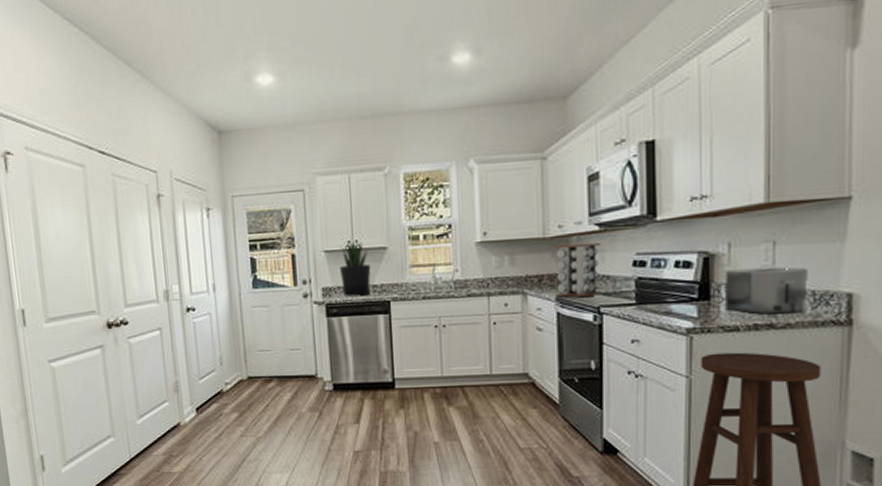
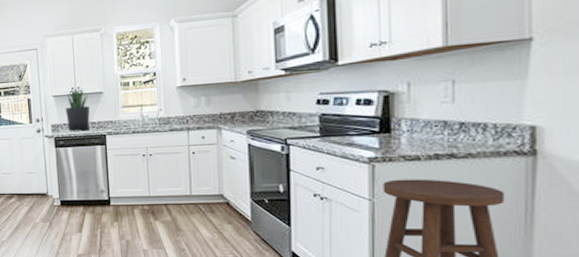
spice rack: present [554,235,602,299] -> none [245,78,288,132]
toaster: present [725,267,806,315] -> none [405,103,487,146]

